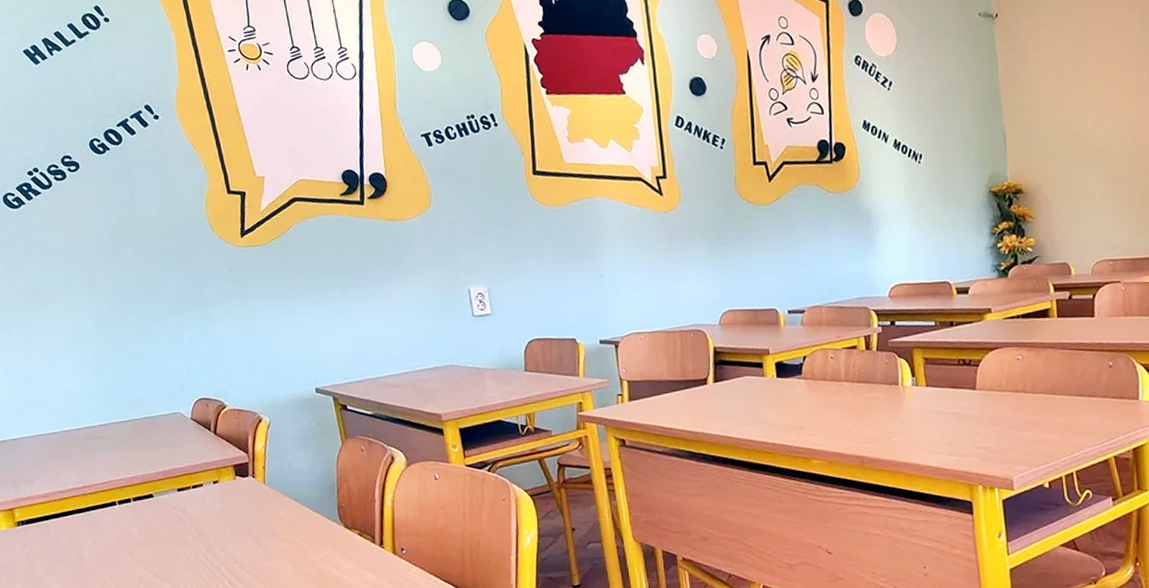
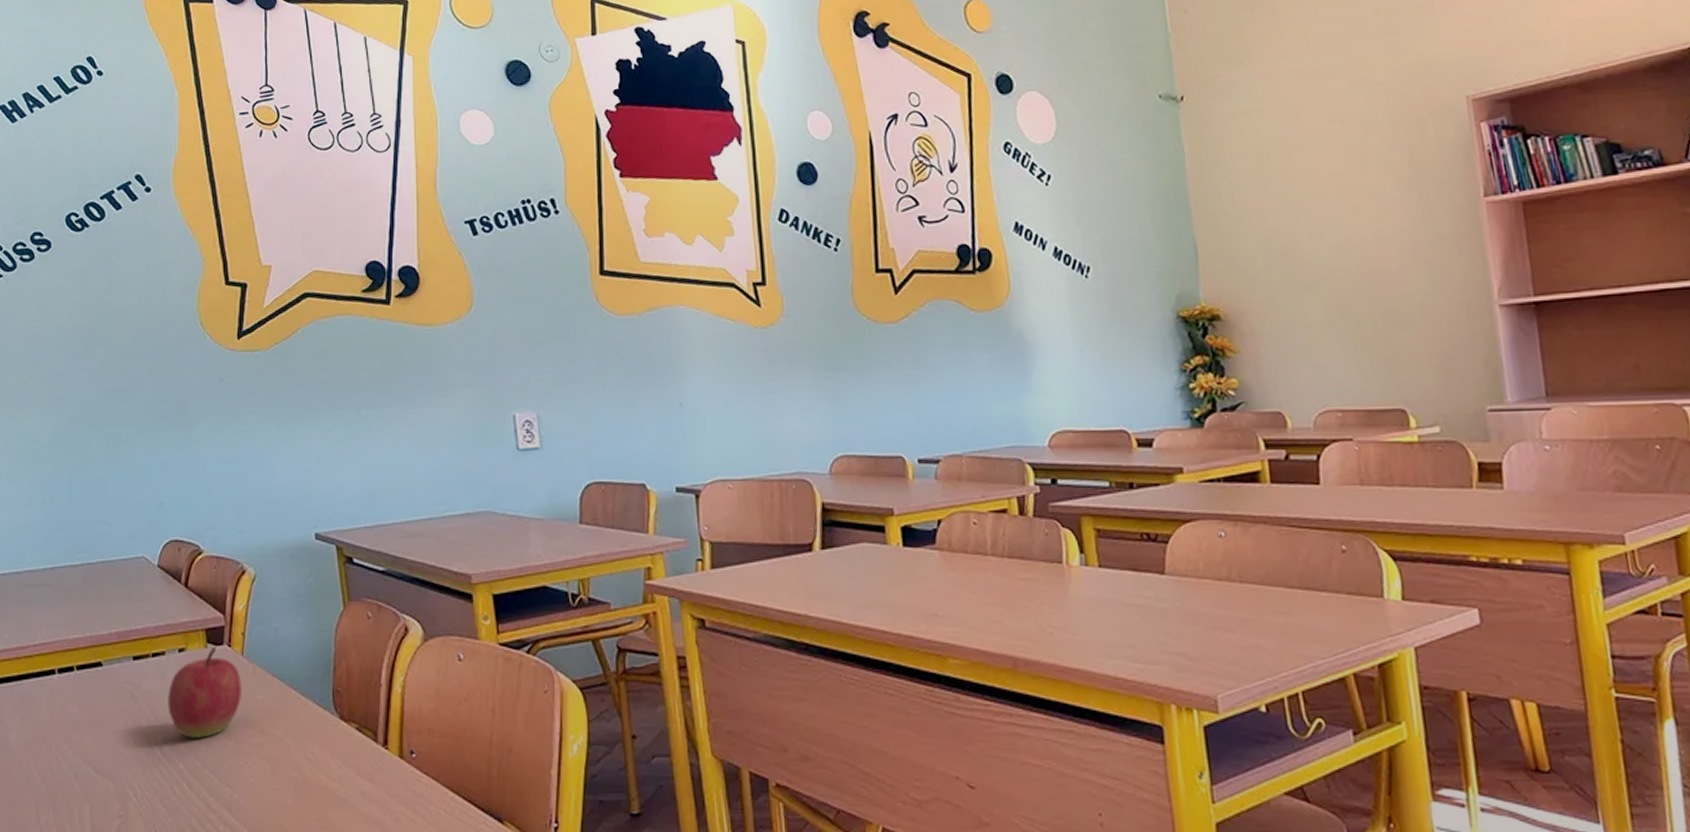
apple: none [208,477,266,548] -> present [168,645,242,738]

